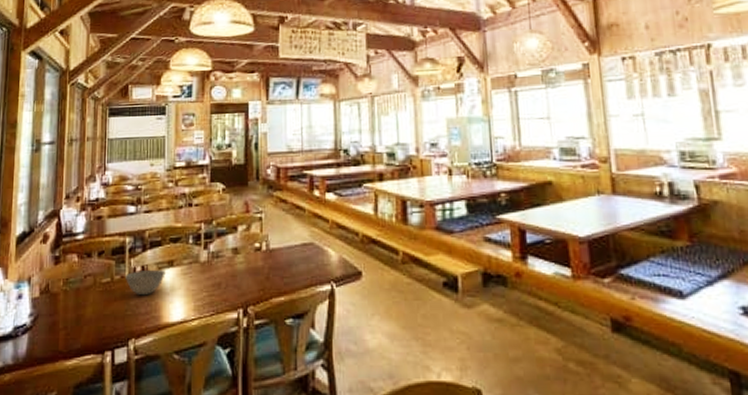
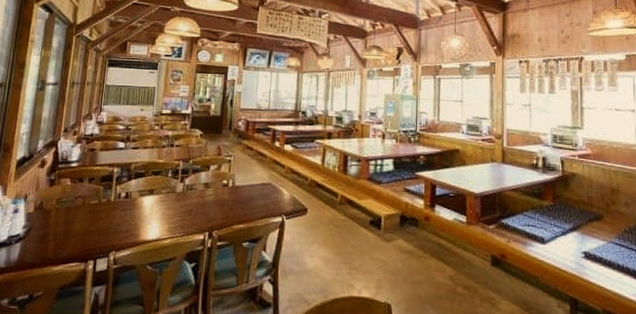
bowl: present [124,269,166,296] -> none [110,196,146,217]

